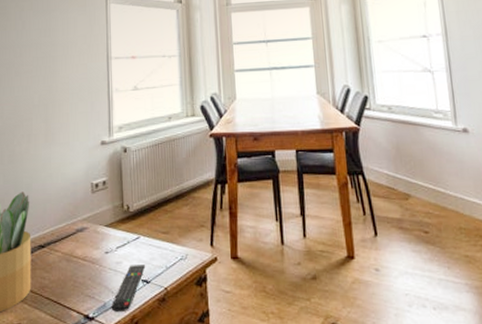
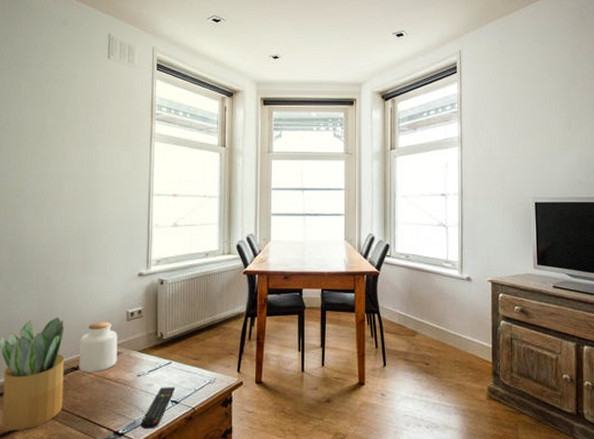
jar: none [46,195,84,250] -> present [79,322,118,373]

